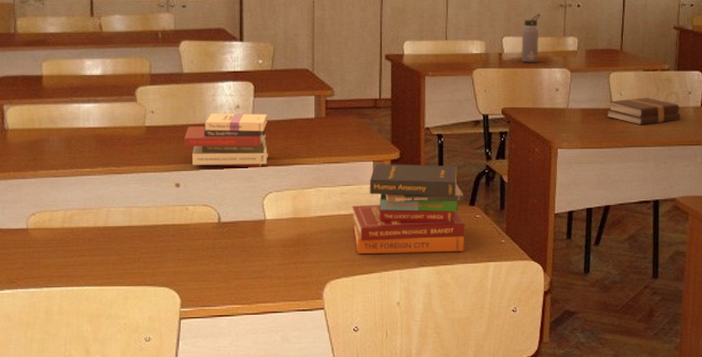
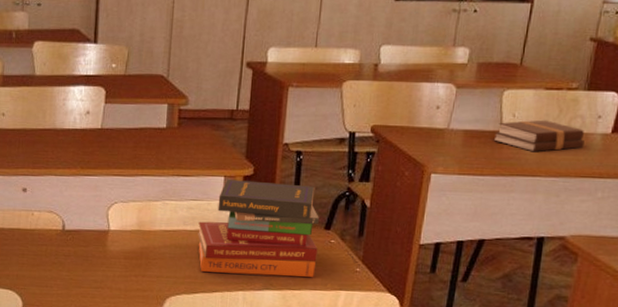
books: present [184,112,268,168] -> none [33,117,117,177]
water bottle: present [521,14,540,63] -> none [400,19,428,76]

